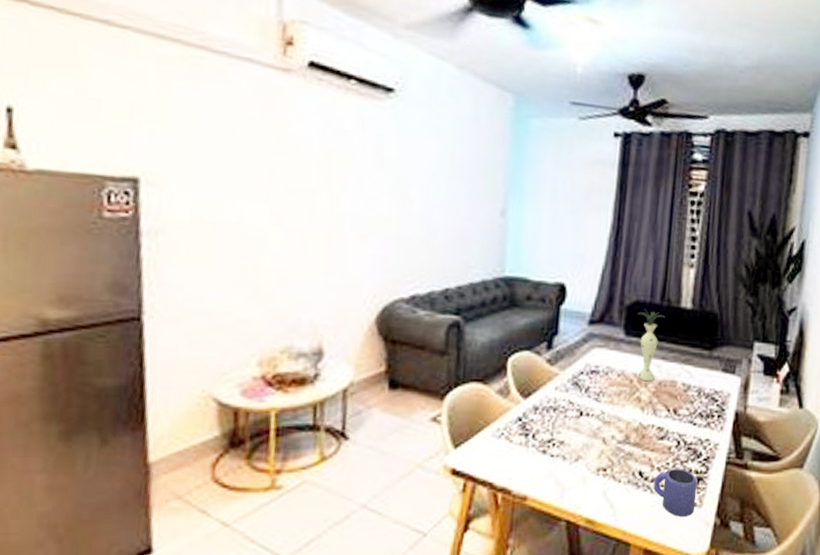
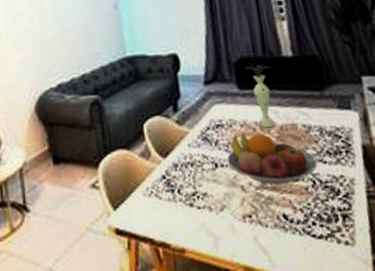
fruit bowl: none [594,383,687,441] -> present [227,133,318,185]
mug: present [654,468,698,516] -> none [299,207,349,257]

